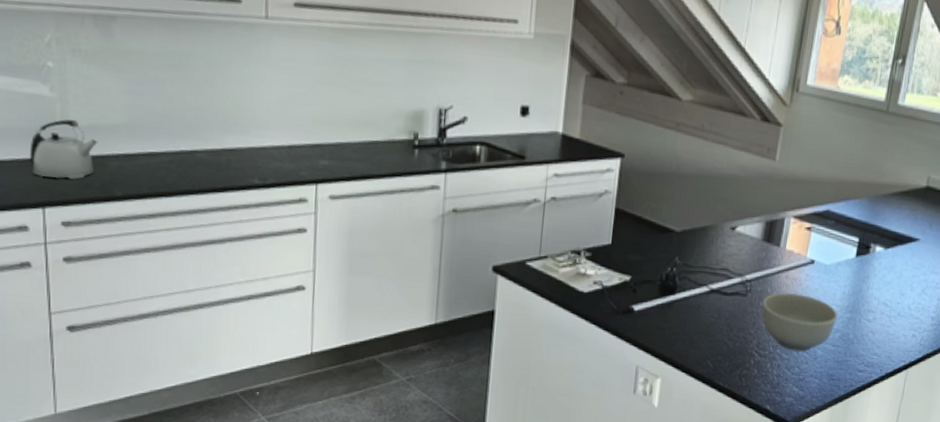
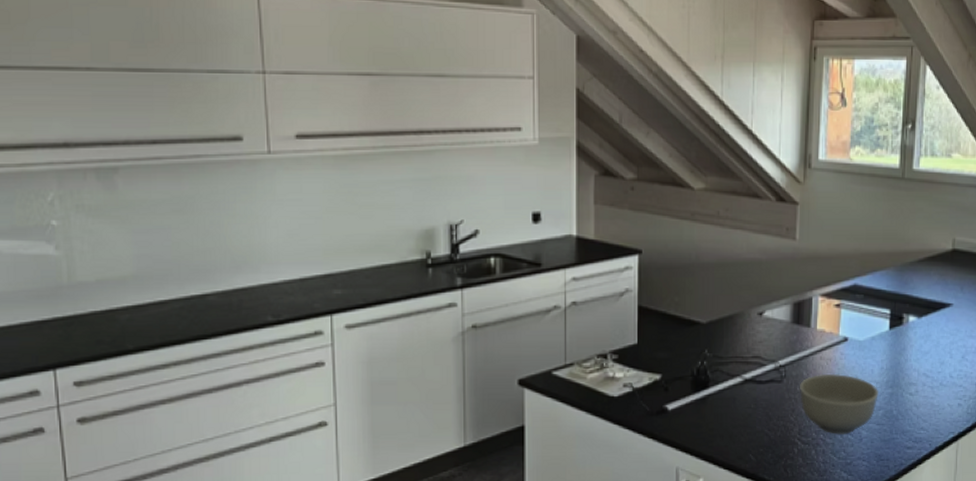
kettle: present [29,119,98,180] -> none [37,276,107,337]

